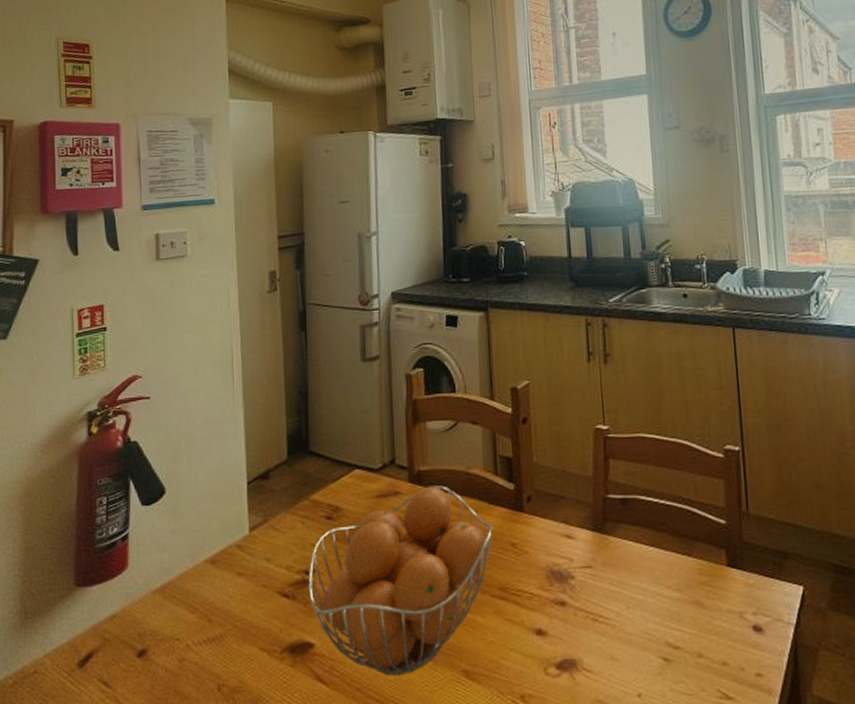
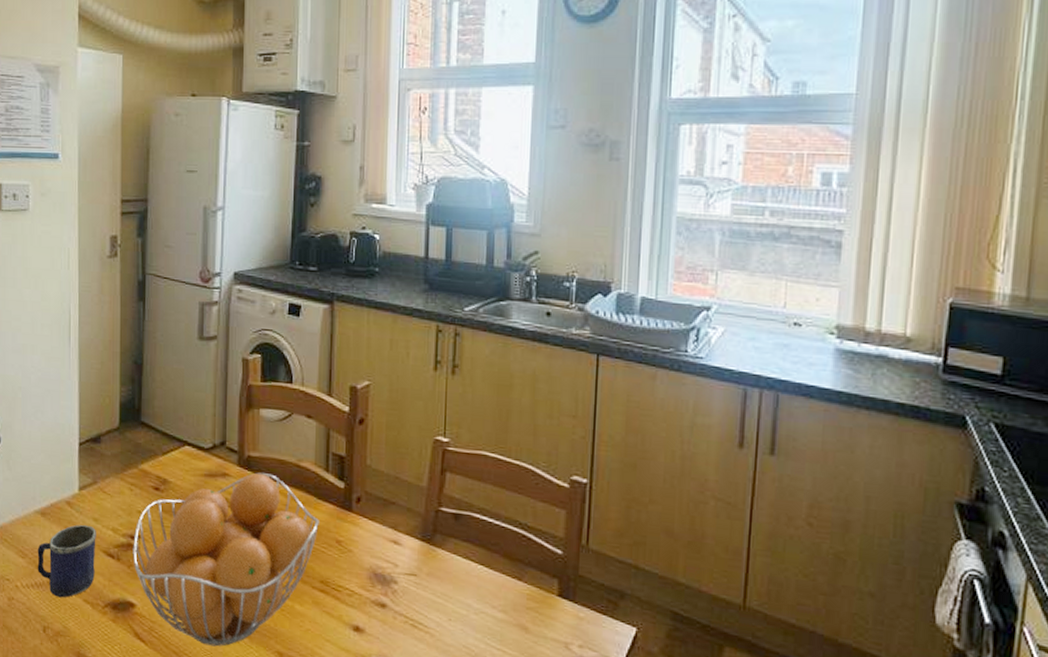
mug: none [208,566,270,650] -> present [37,524,96,598]

